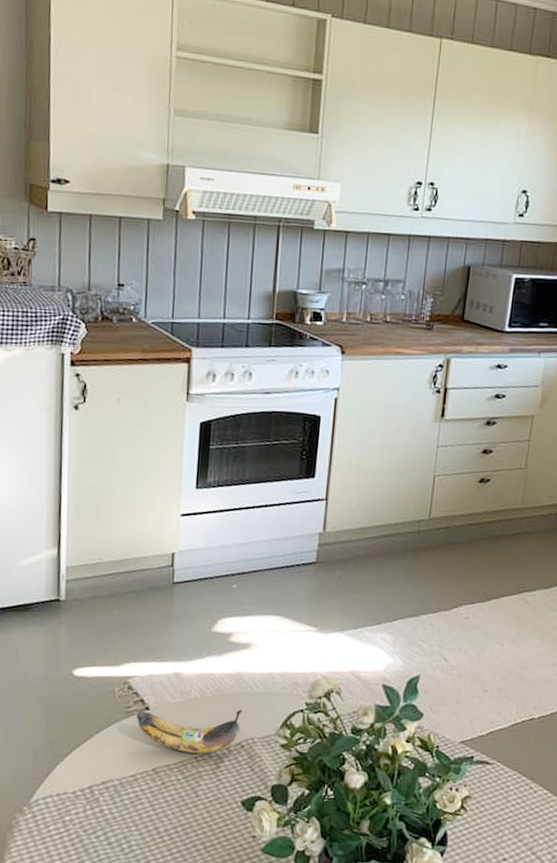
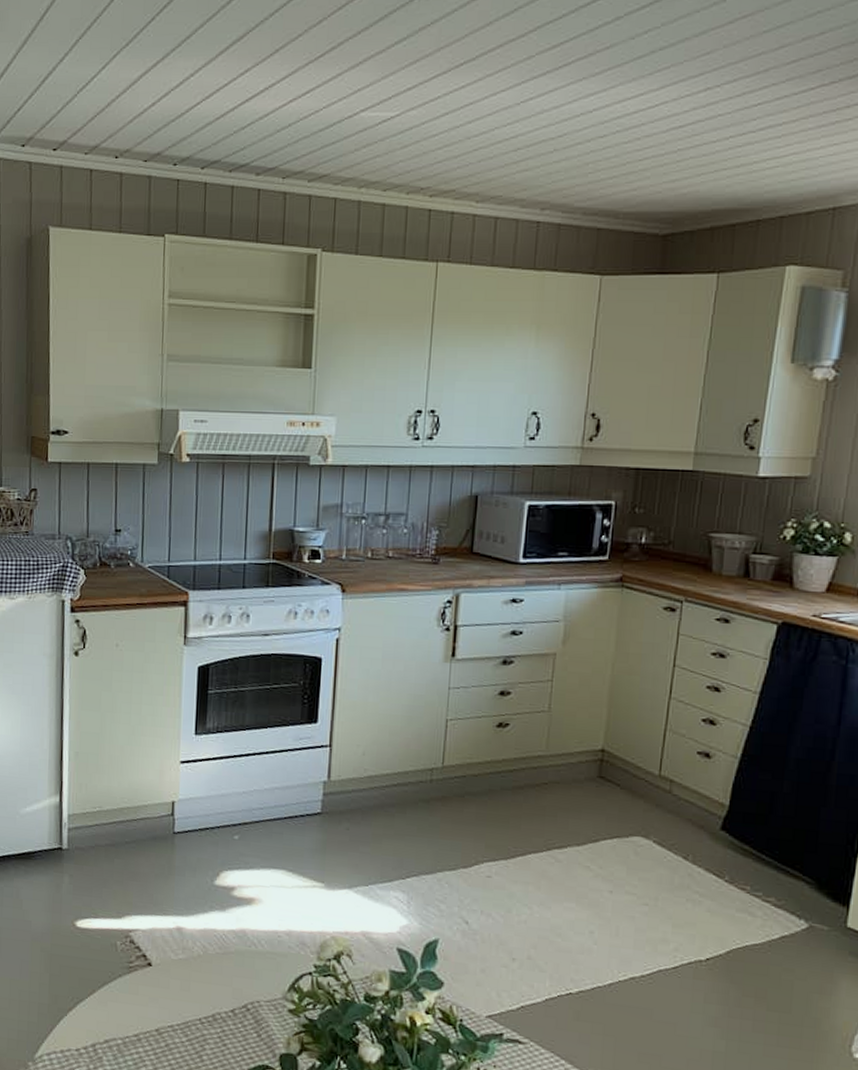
banana: present [136,708,243,754] -> none [138,965,248,1016]

